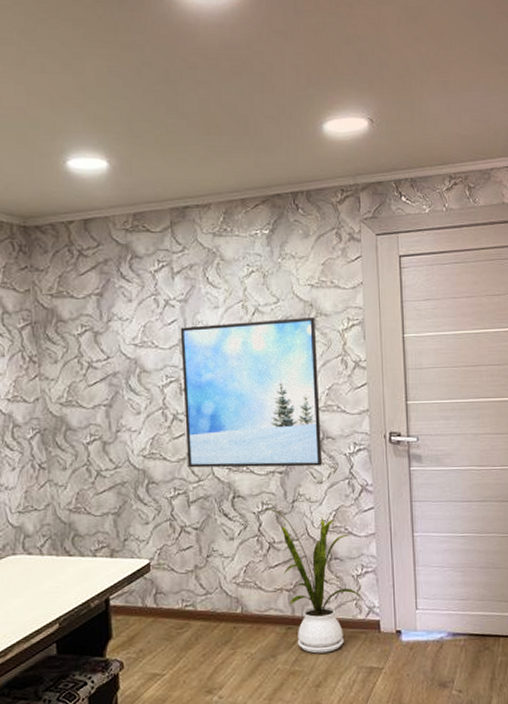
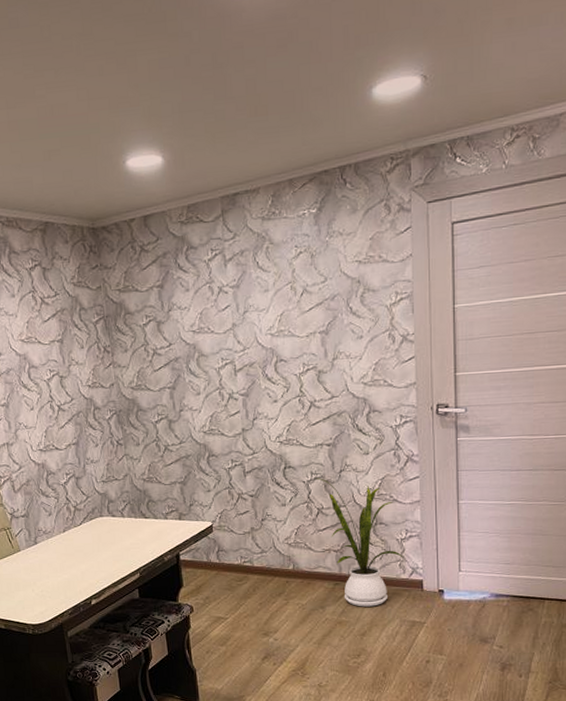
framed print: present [180,316,323,468] -> none [233,293,369,442]

